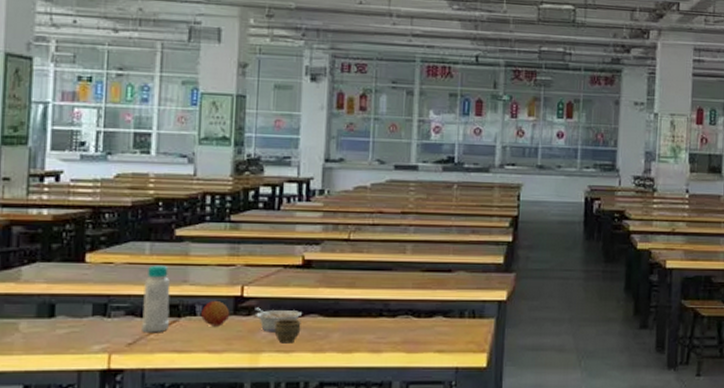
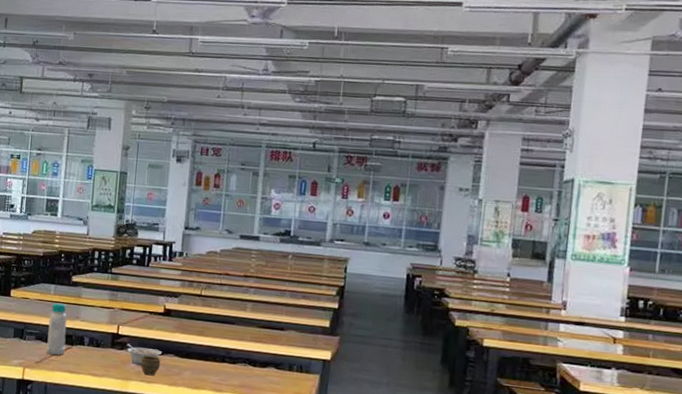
fruit: present [201,300,230,327] -> none [88,334,109,356]

